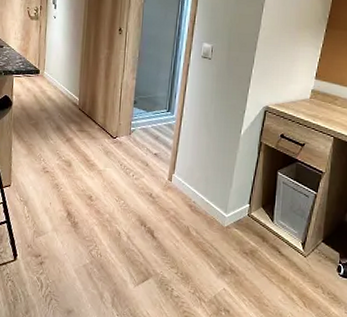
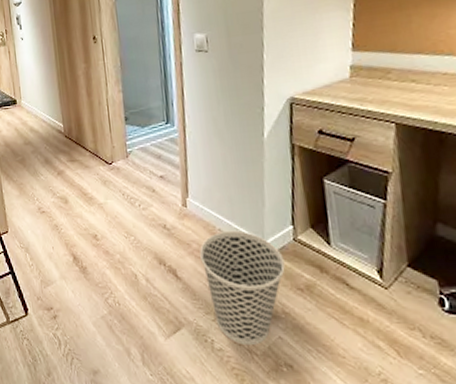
wastebasket: none [175,203,238,295] -> present [200,230,285,346]

